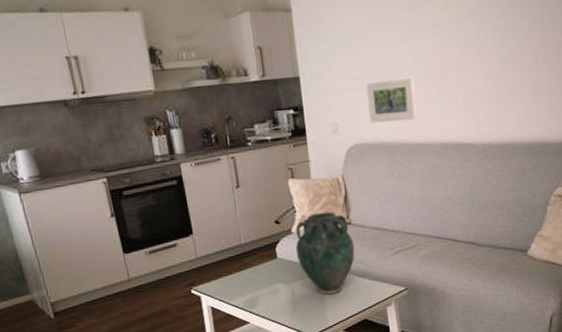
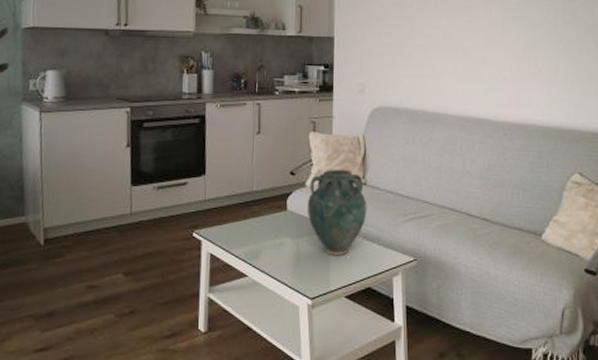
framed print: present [366,76,417,123] -> none [396,50,442,91]

